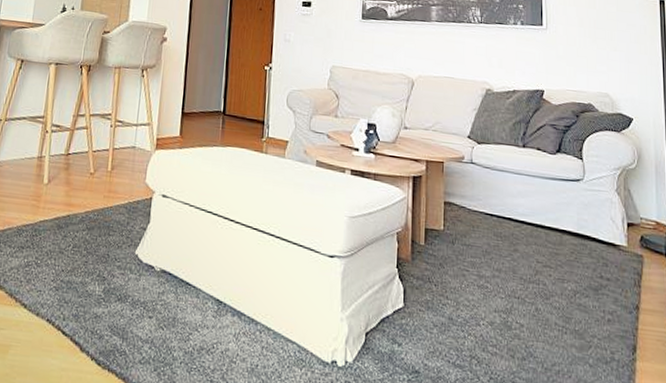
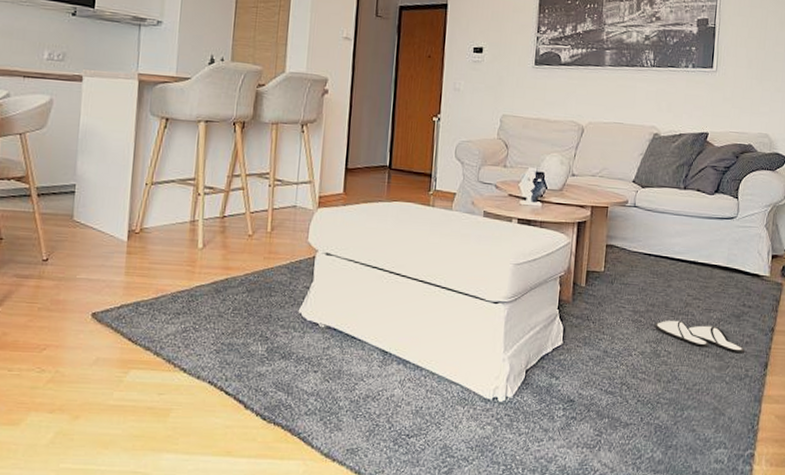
slippers: none [503,288,607,332] -> present [655,320,745,353]

